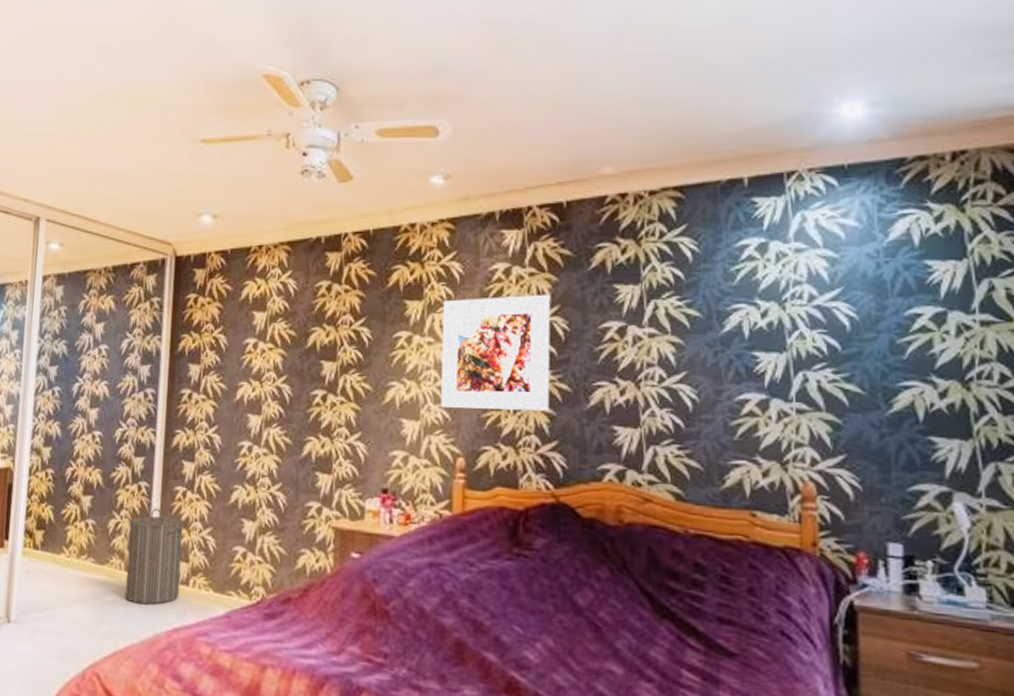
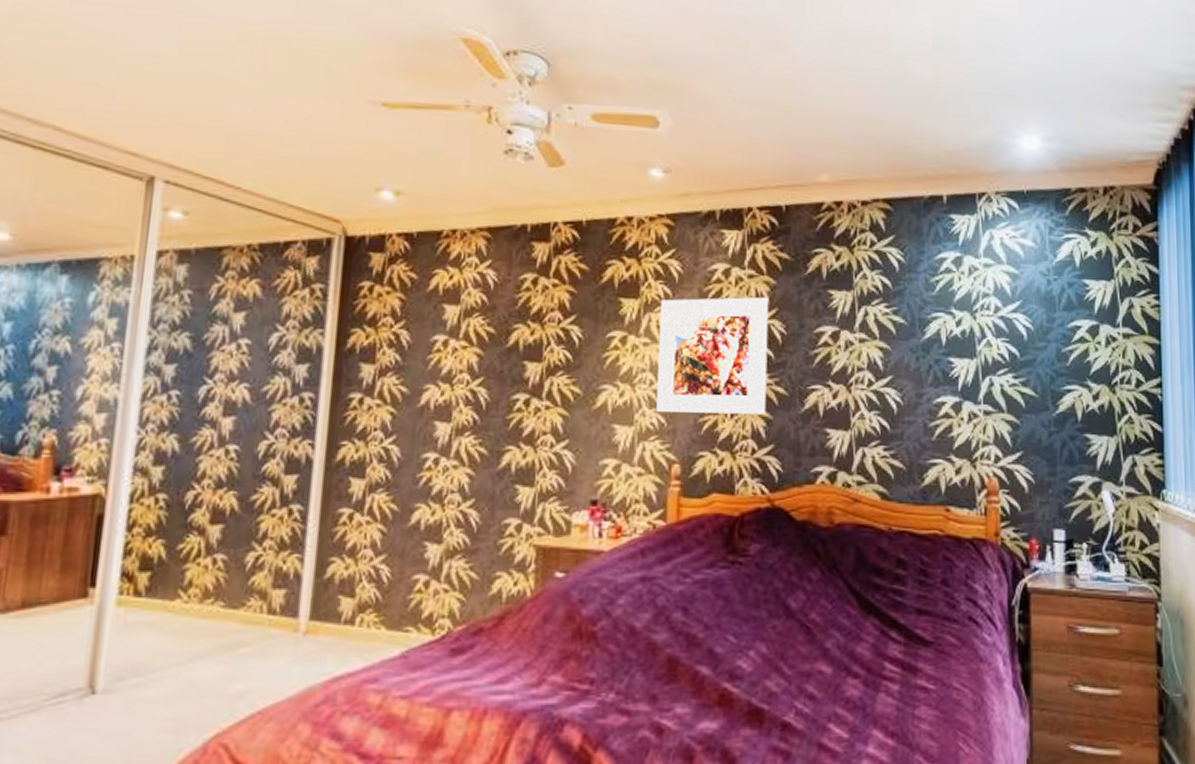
laundry hamper: present [126,508,184,605] -> none [268,535,349,653]

